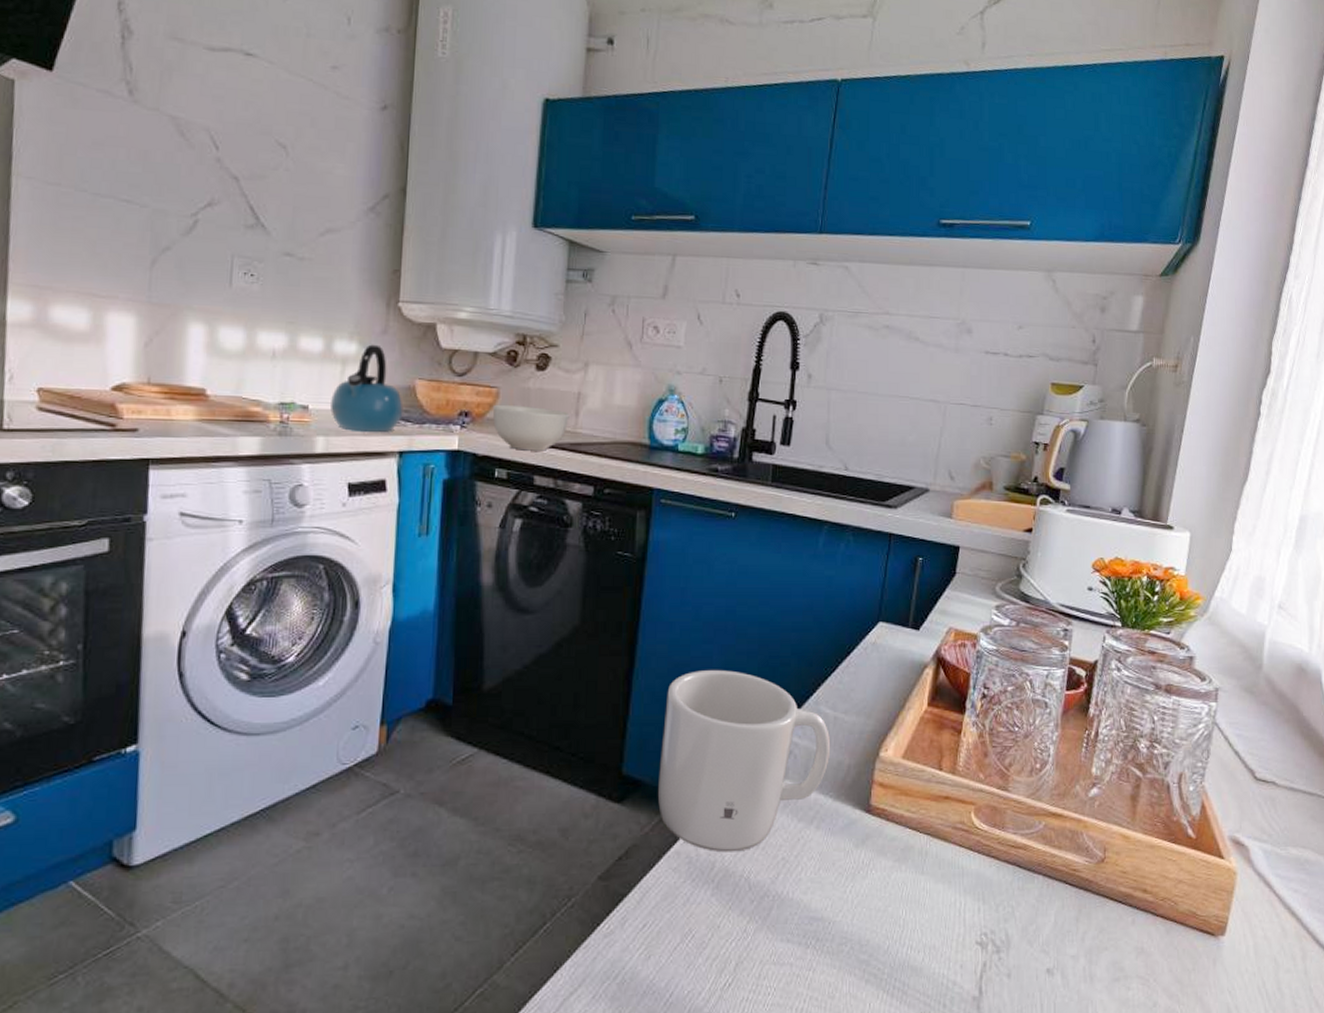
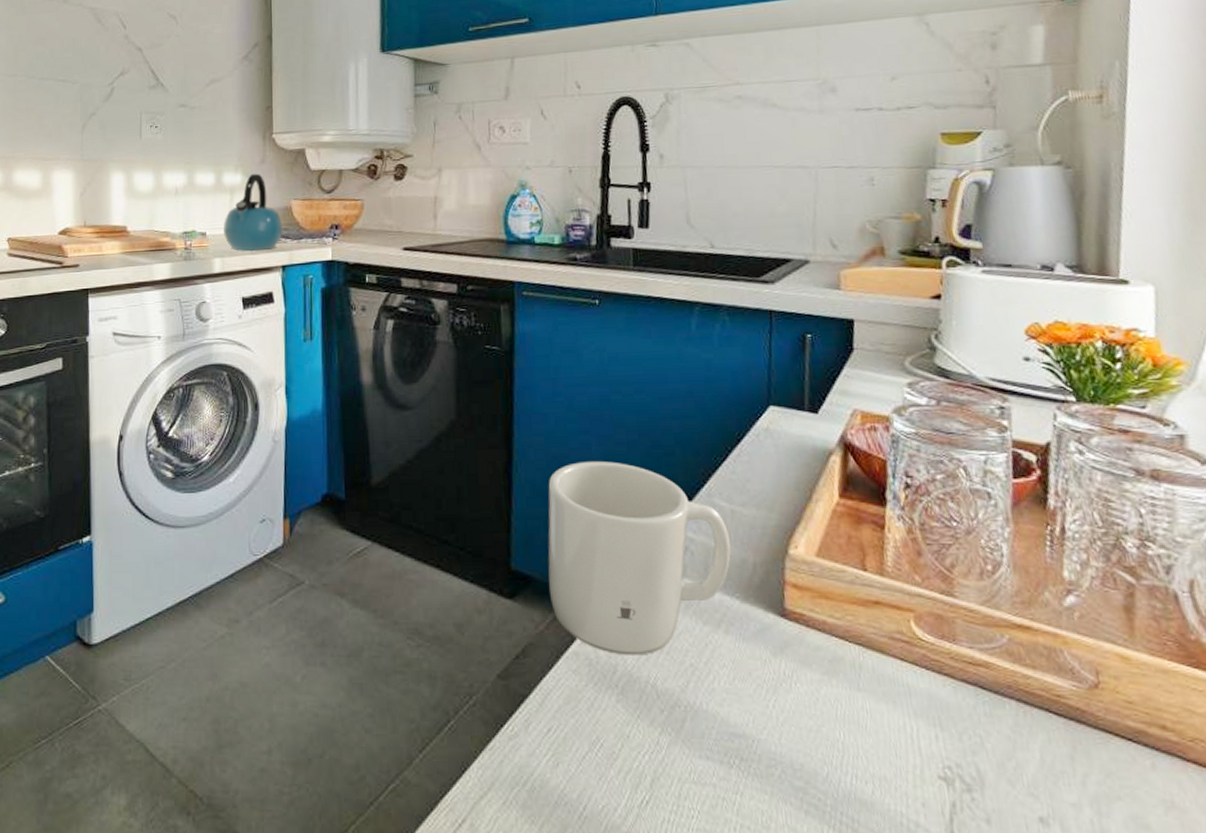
bowl: present [492,404,570,451] -> none [359,214,429,256]

